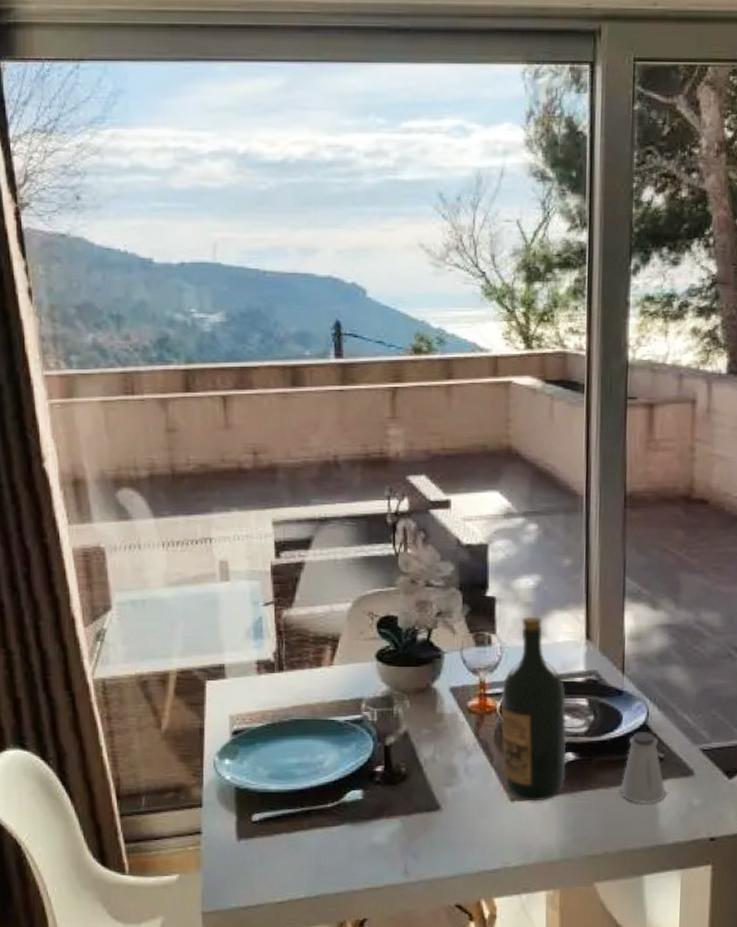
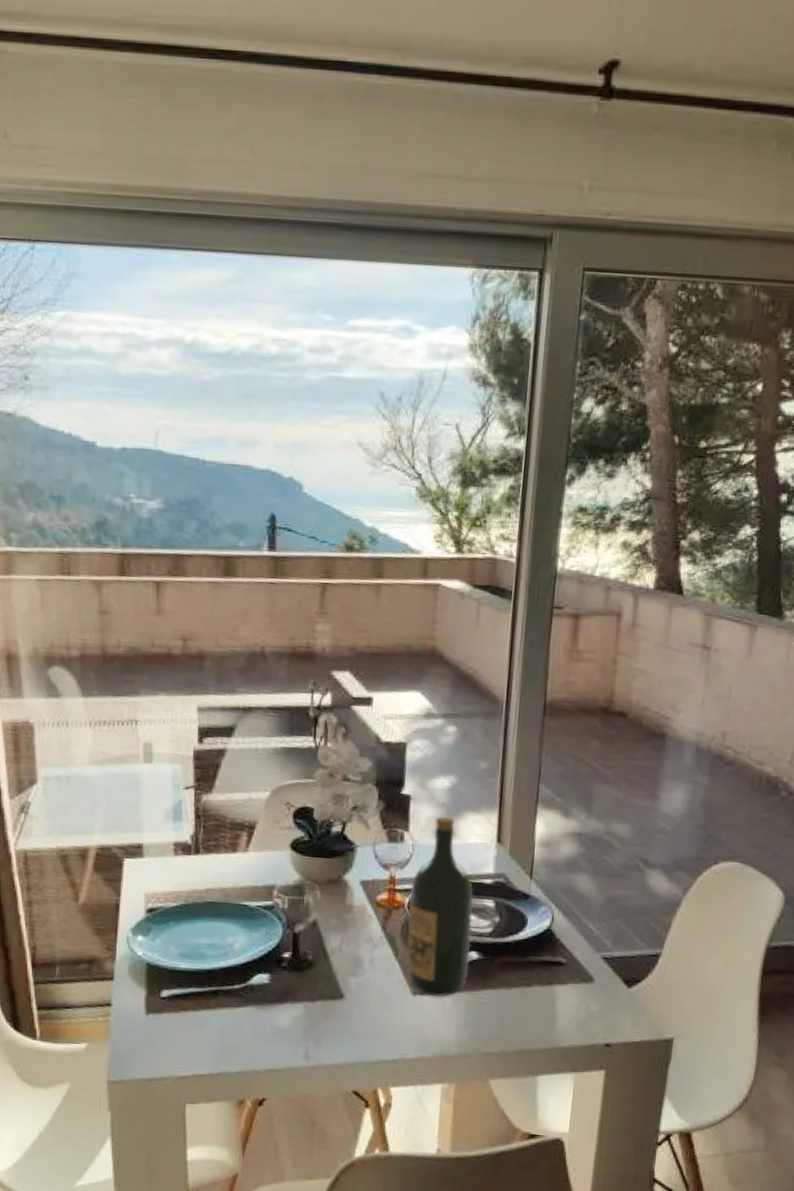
saltshaker: present [620,731,667,803] -> none [520,935,566,1007]

